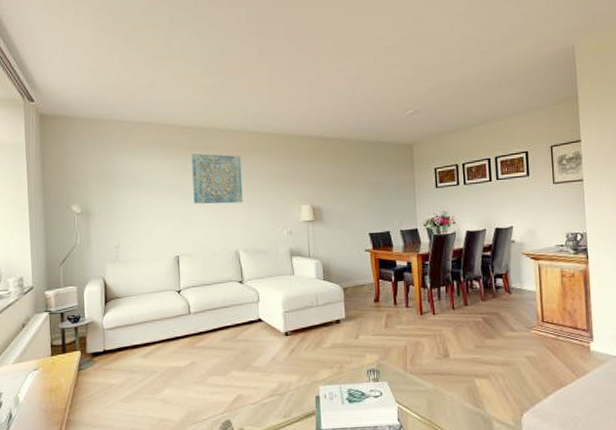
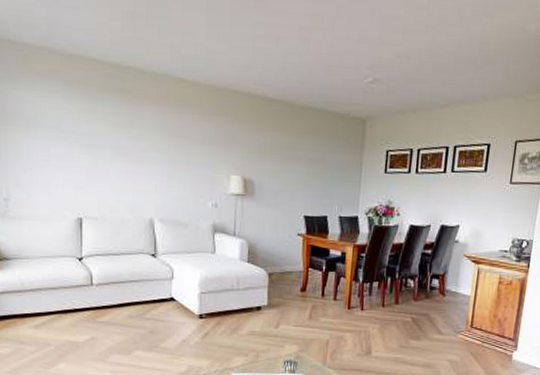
wall art: present [191,153,243,204] -> none [103,96,164,164]

